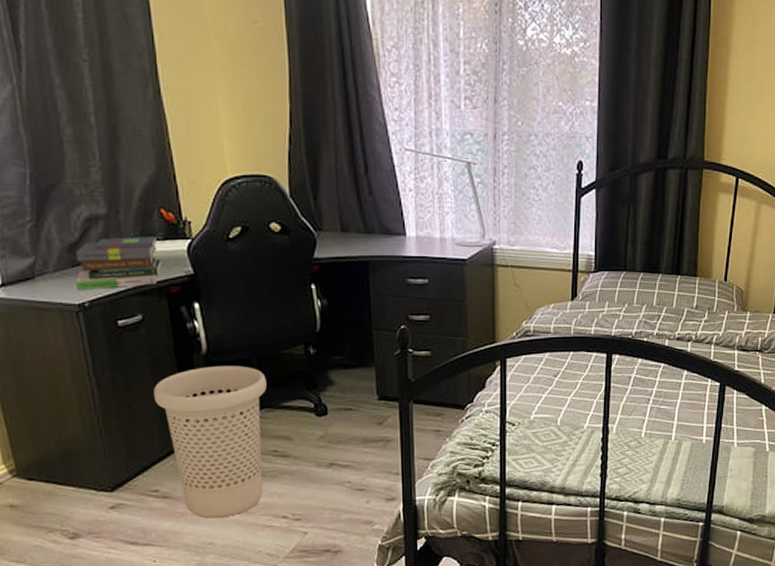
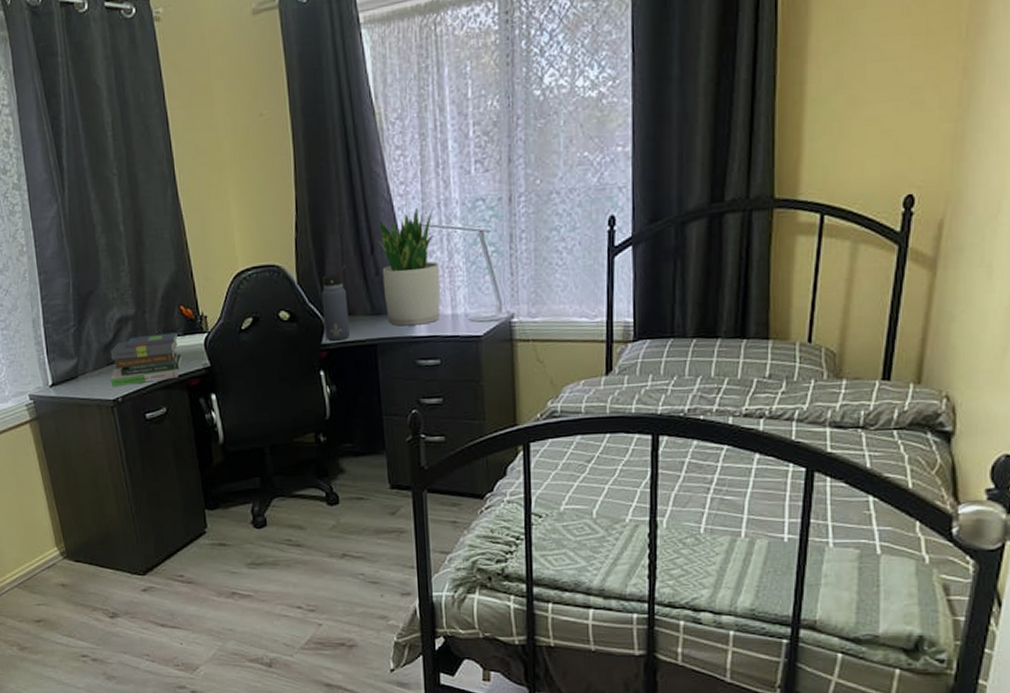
trash bin: present [154,365,267,519] -> none [177,454,280,605]
water bottle: none [314,182,342,256] -> present [321,265,350,341]
planter: none [373,134,431,246] -> present [379,207,441,326]

